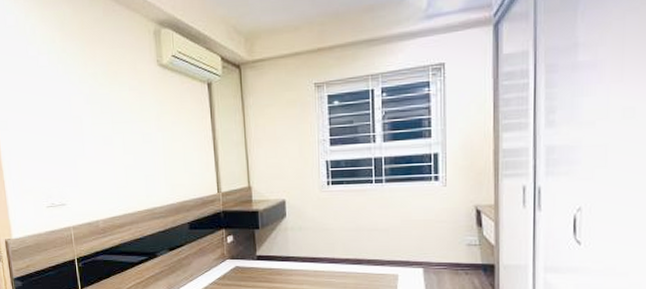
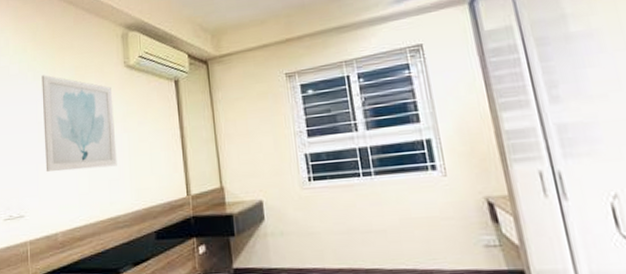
wall art: none [73,68,153,165] -> present [42,75,117,172]

